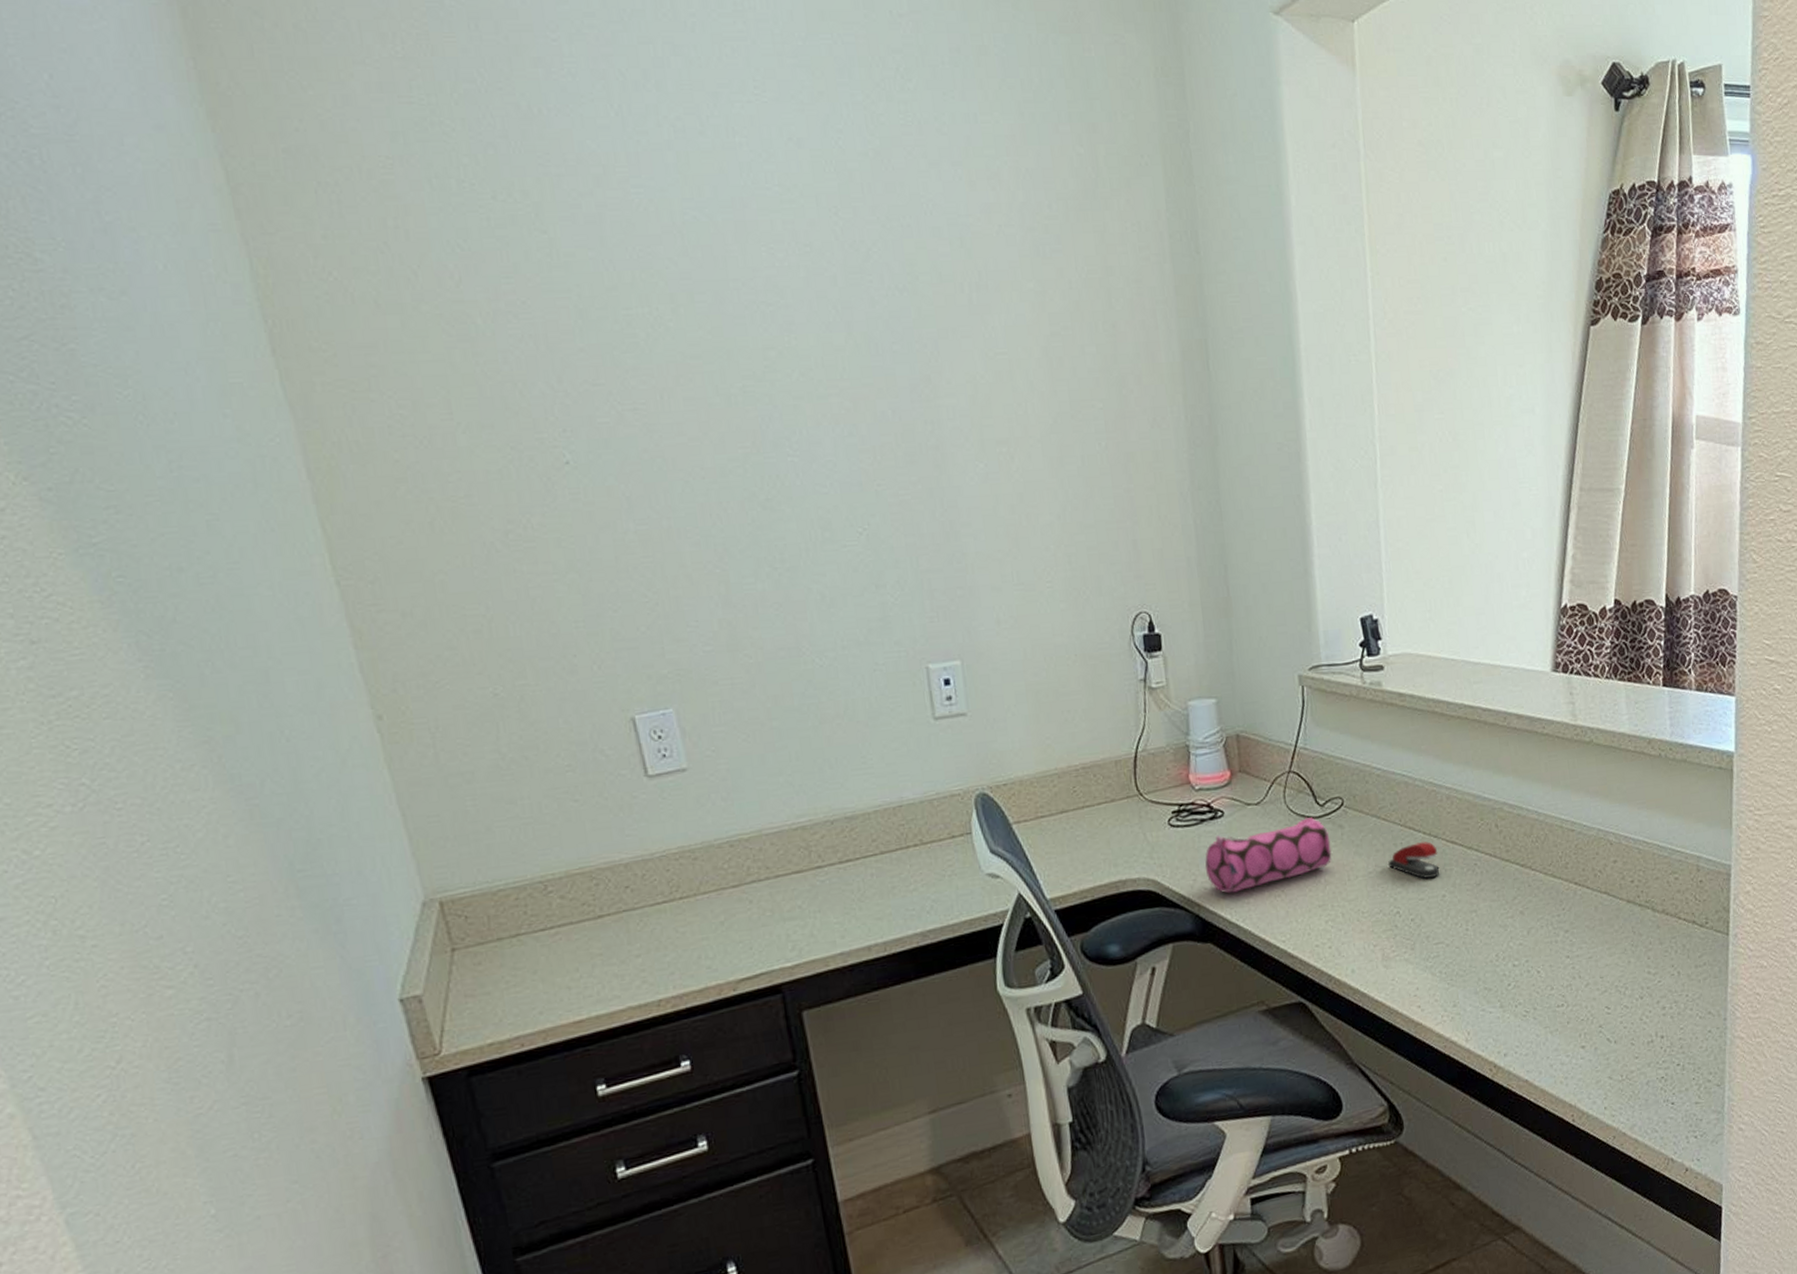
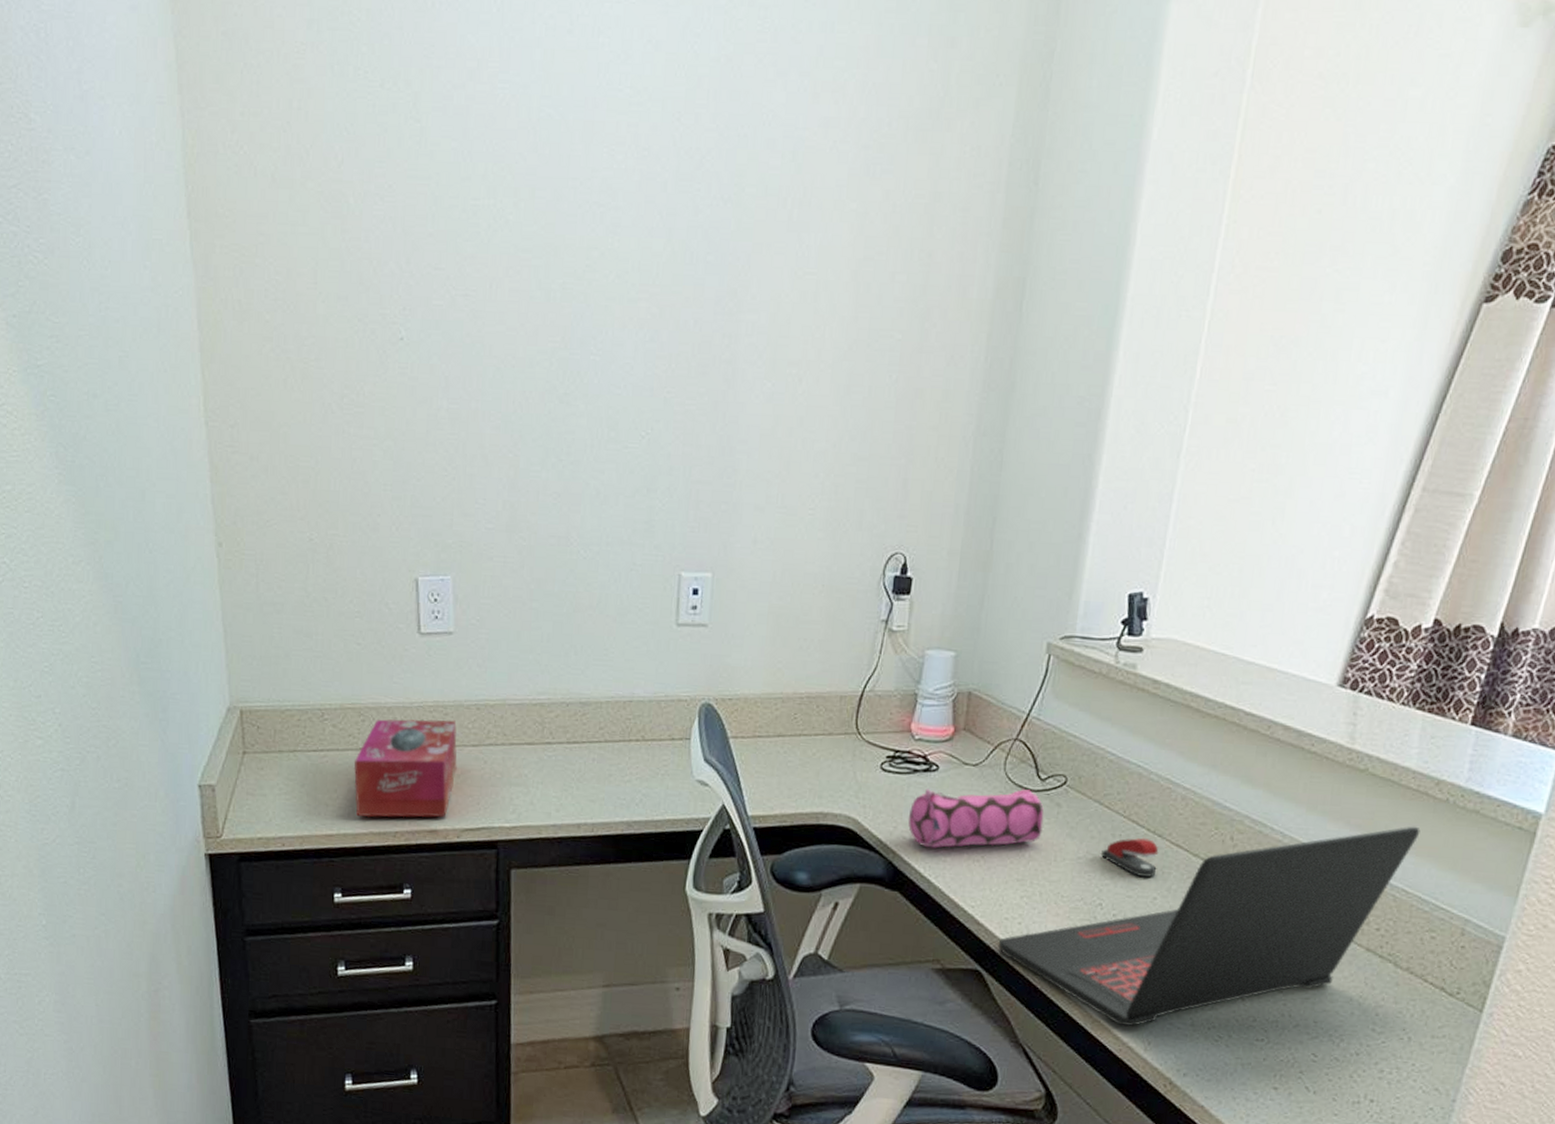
tissue box: none [593,863,719,993] -> present [353,718,457,818]
laptop: none [1314,783,1646,1023] -> present [998,826,1421,1026]

